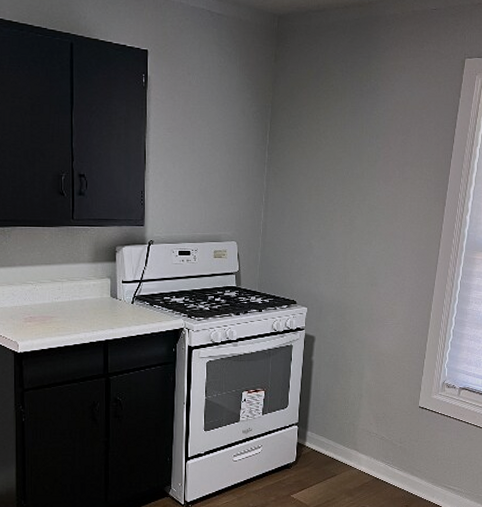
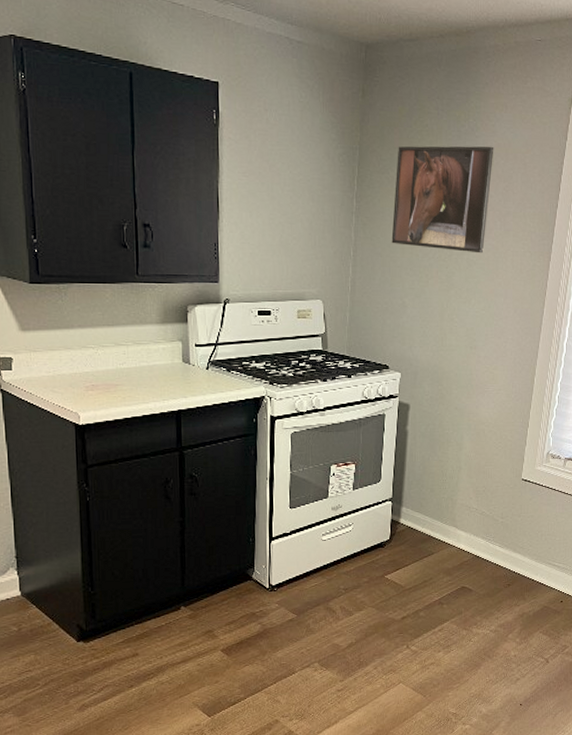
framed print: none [300,103,394,200] -> present [391,146,494,254]

